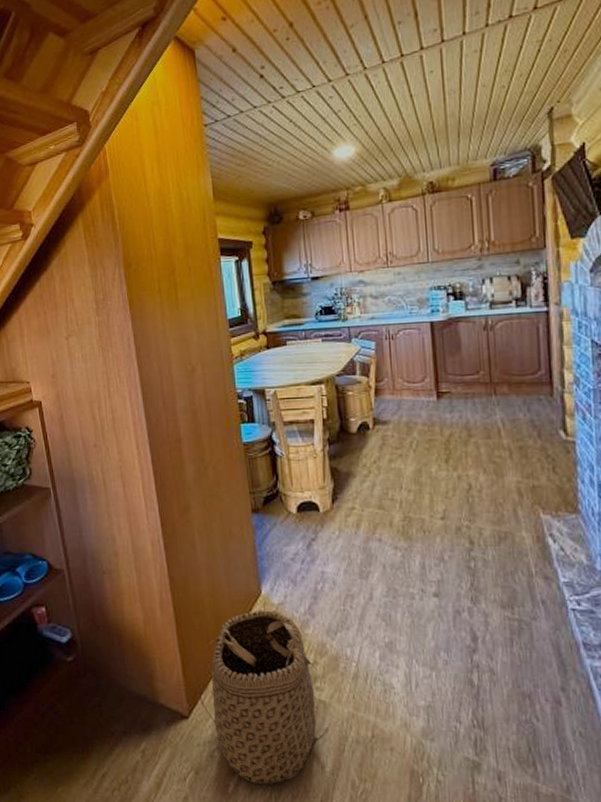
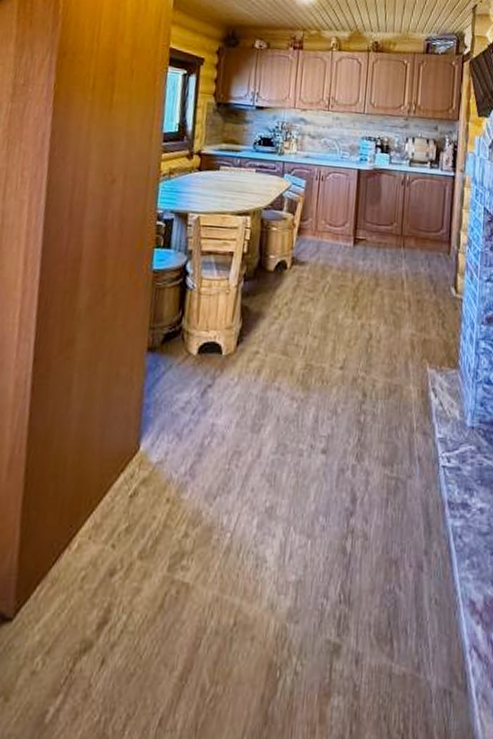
basket: present [196,610,330,786] -> none [32,470,189,706]

